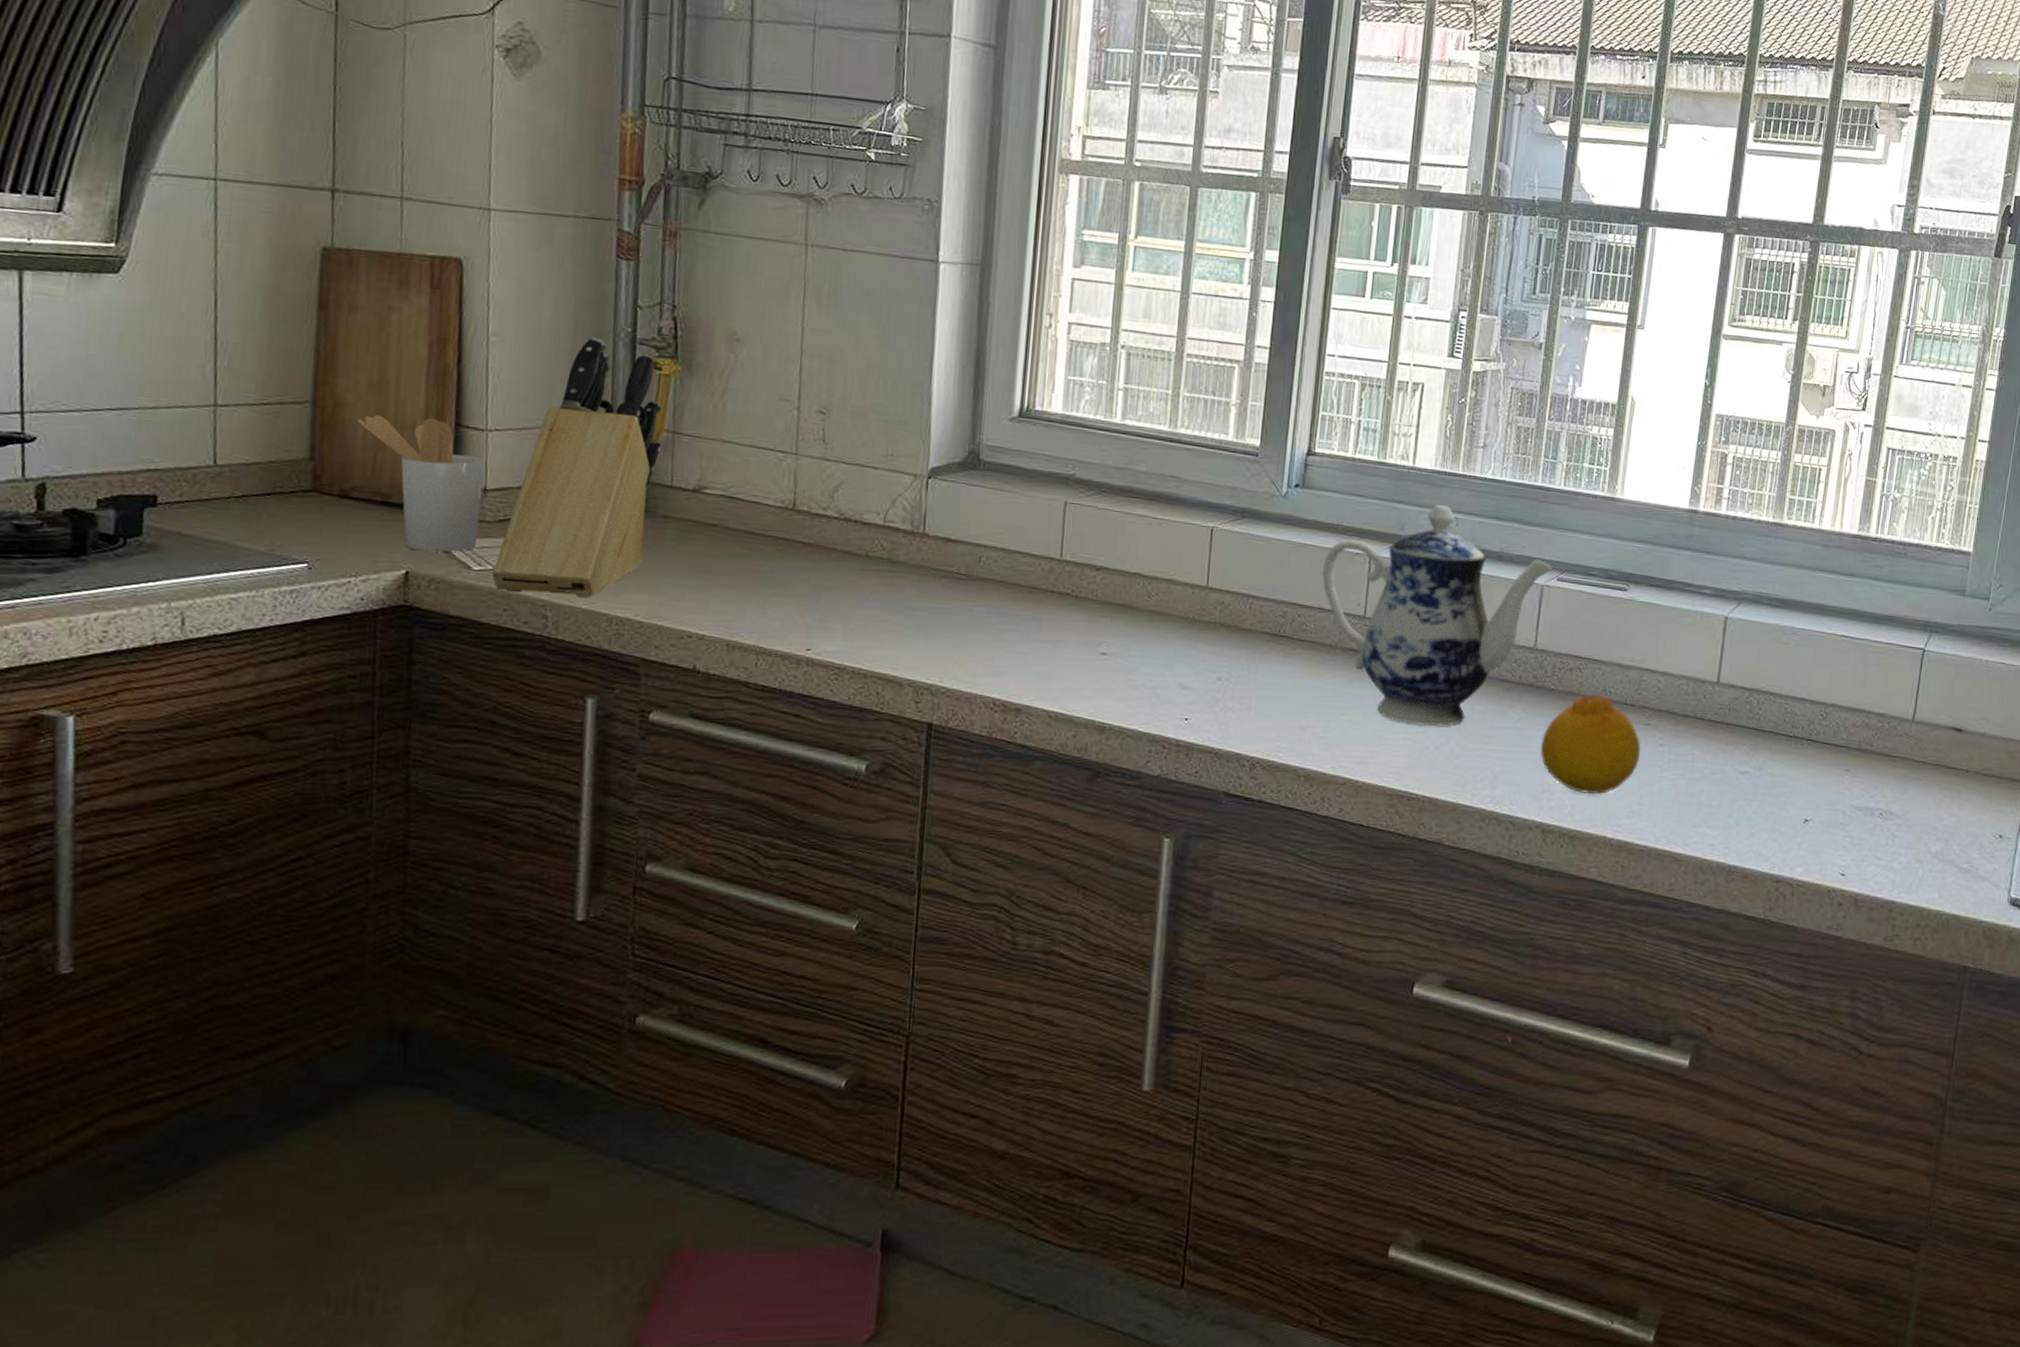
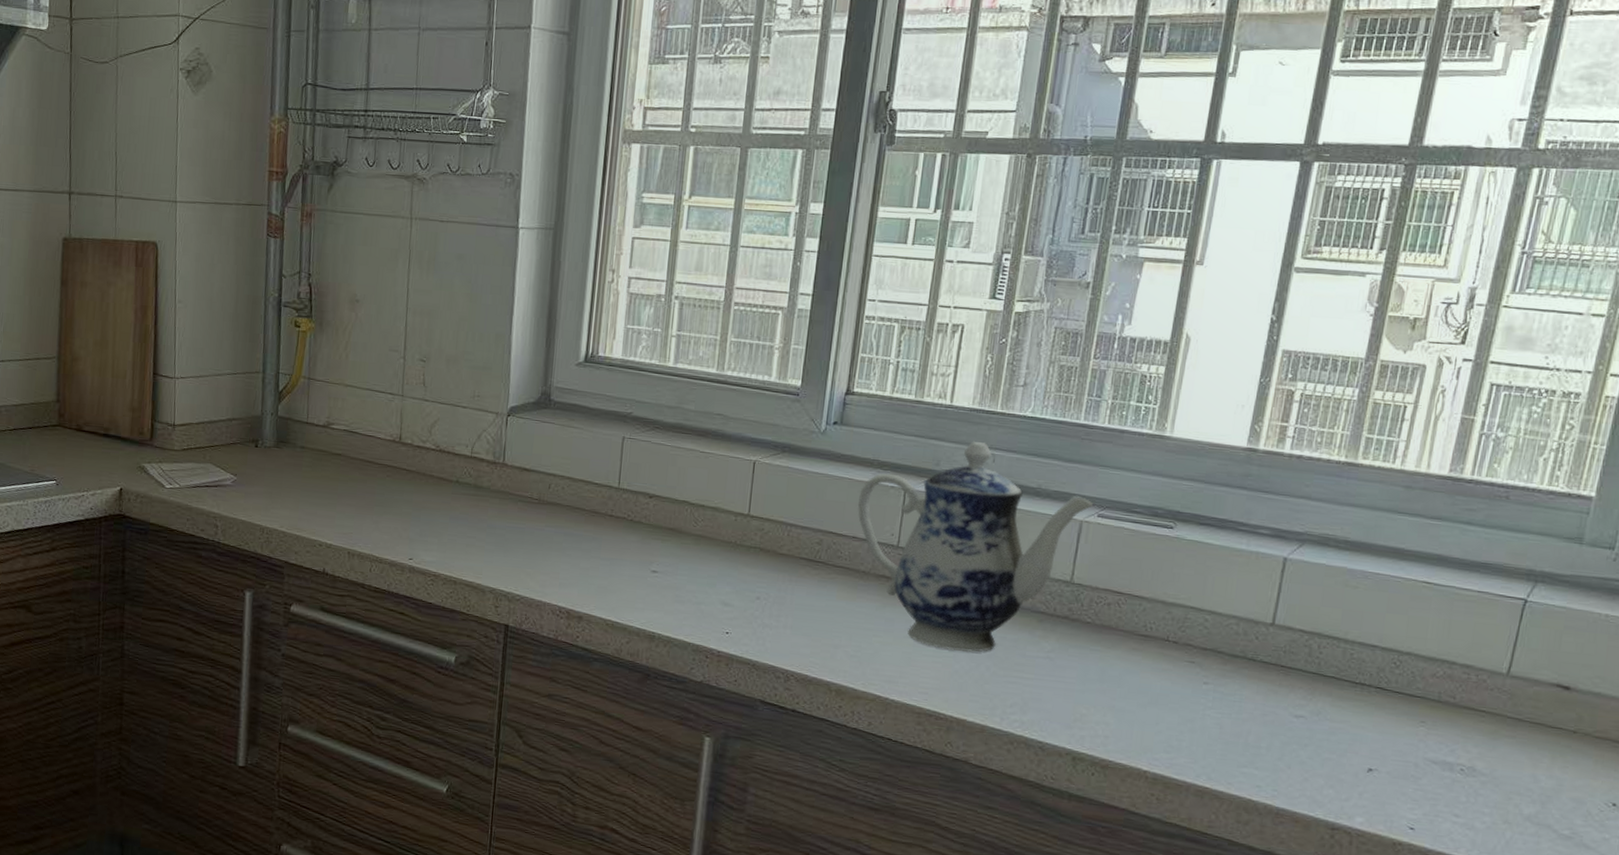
utensil holder: present [357,414,486,552] -> none [87,366,174,474]
knife block: present [492,337,663,598] -> none [179,302,301,512]
fruit: present [1540,695,1641,795] -> none [1073,630,1183,728]

